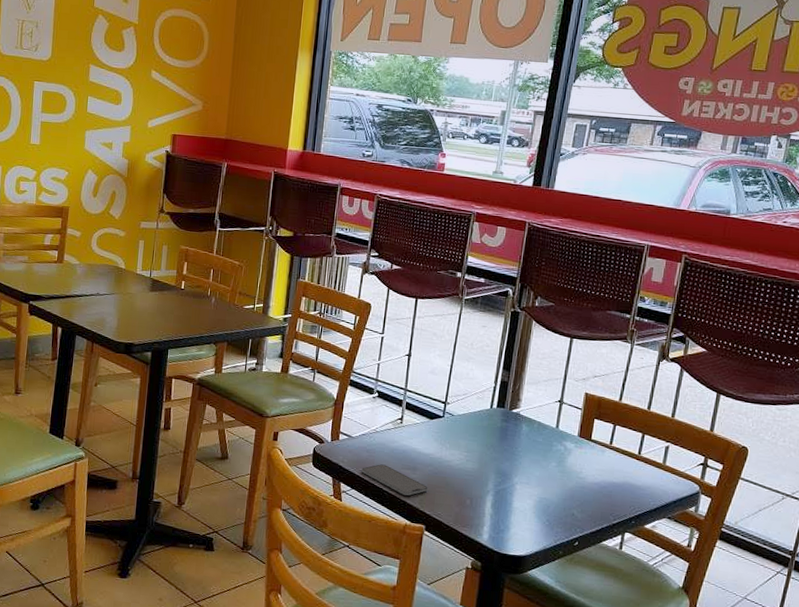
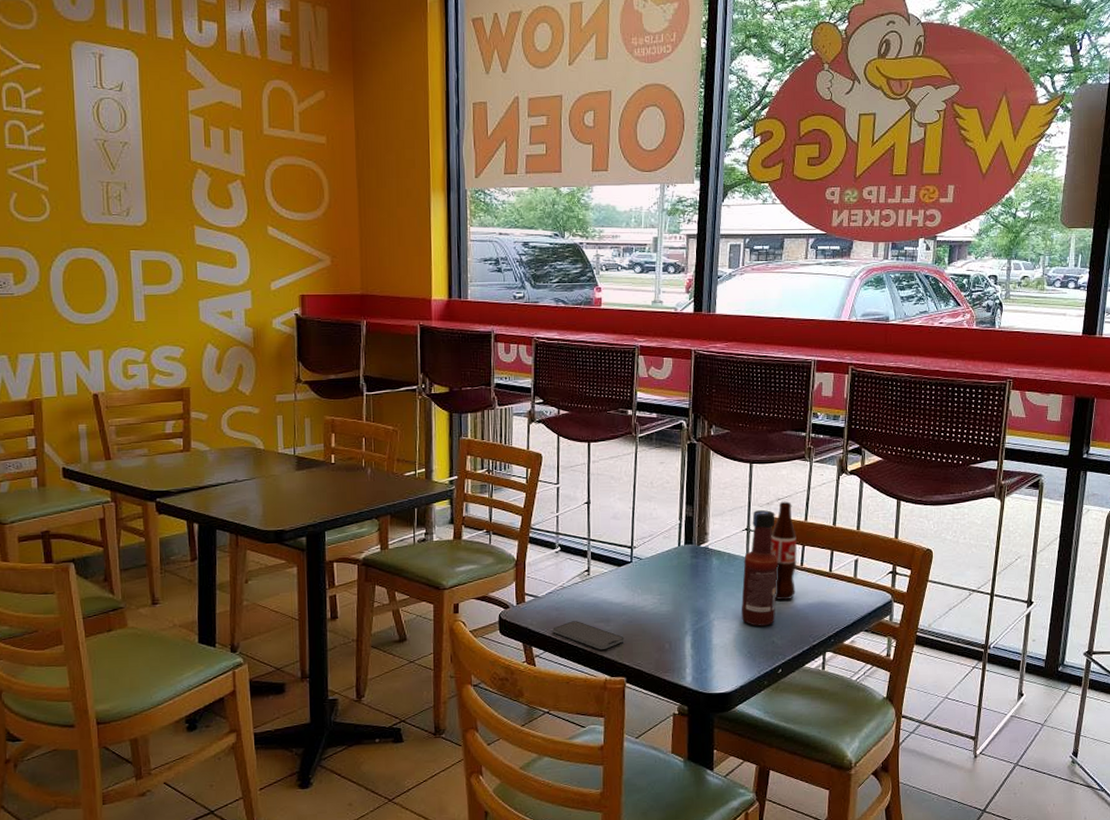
tabasco sauce: none [544,384,590,498] -> present [741,510,779,626]
bottle: none [580,379,609,476] -> present [770,501,798,601]

